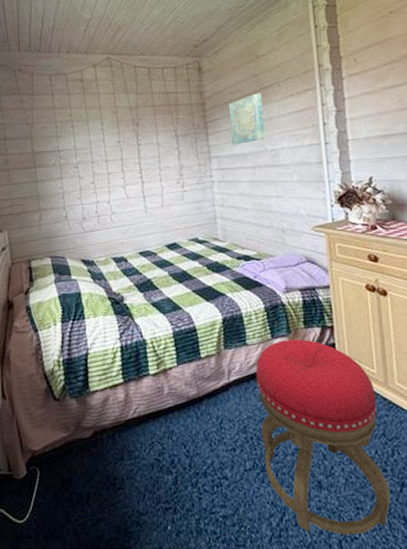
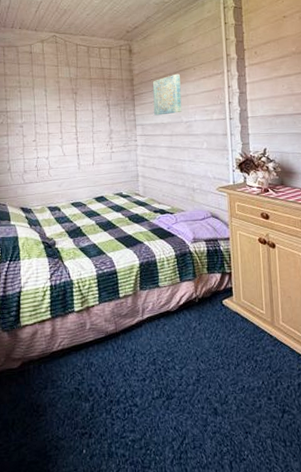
stool: present [255,339,391,536] -> none [165,283,274,457]

